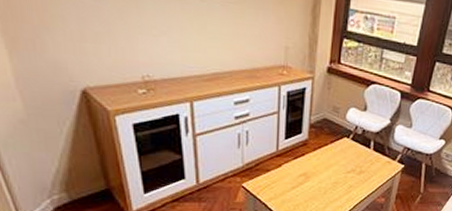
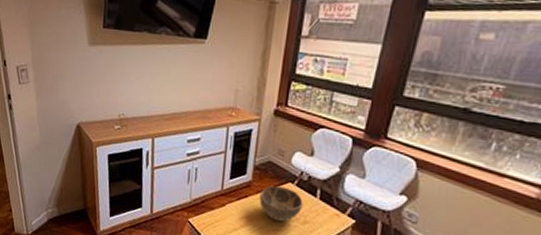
decorative bowl: none [317,141,359,175] -> present [259,185,303,222]

